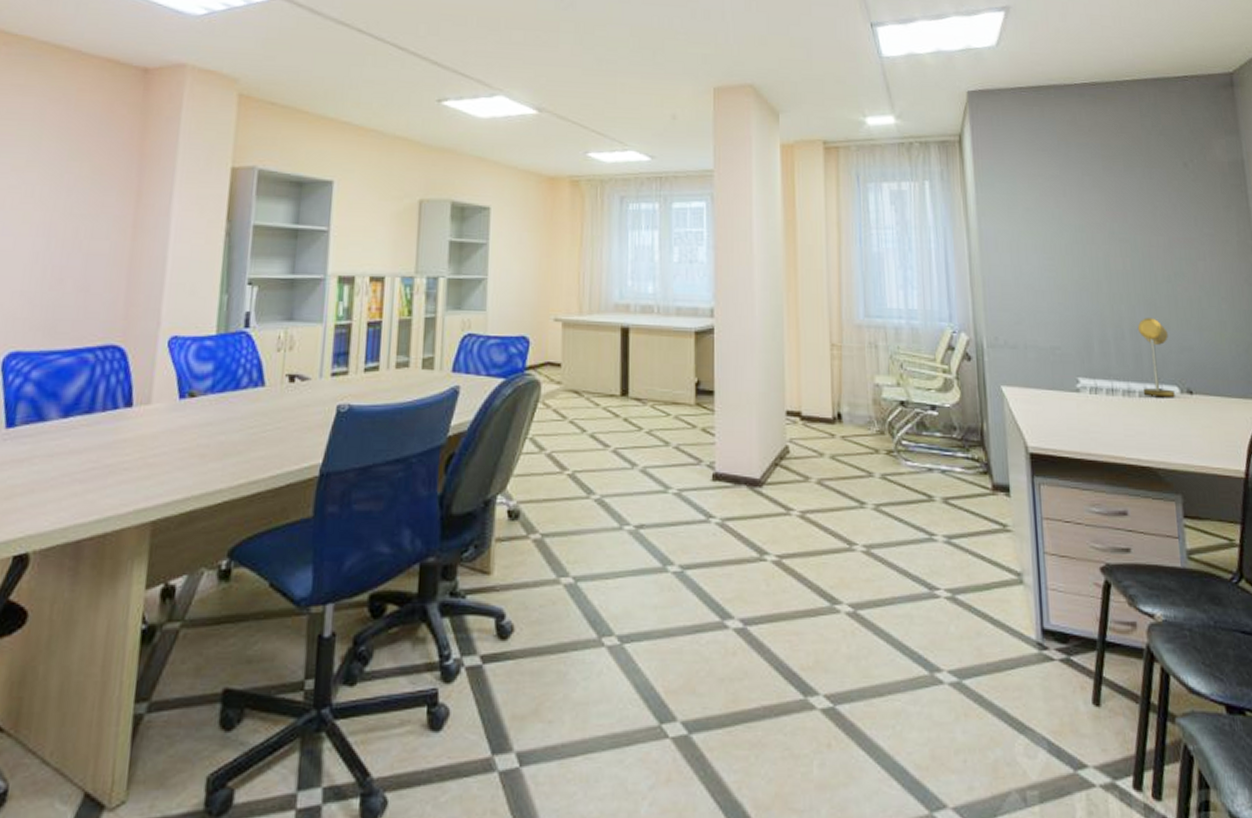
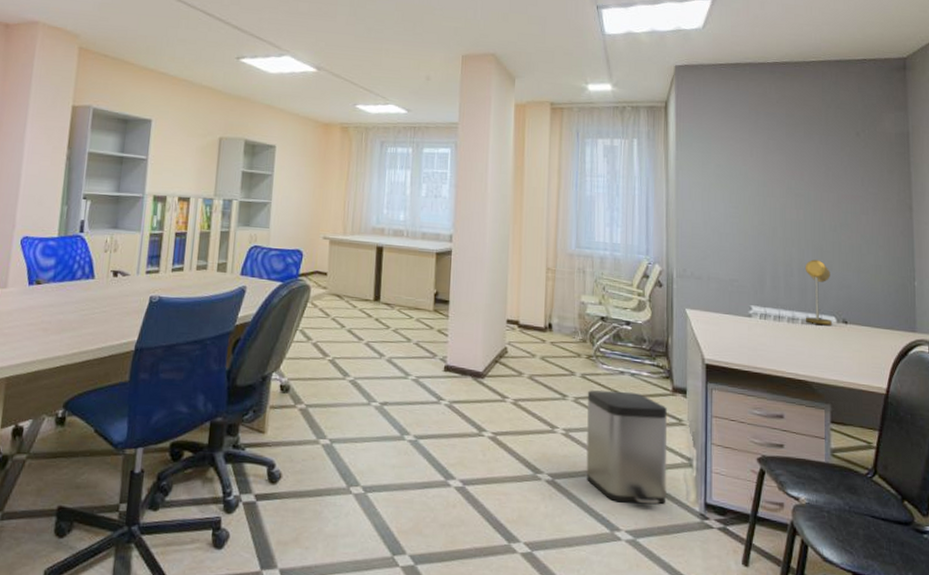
pedal bin: none [889,493,995,635] -> present [586,390,667,504]

